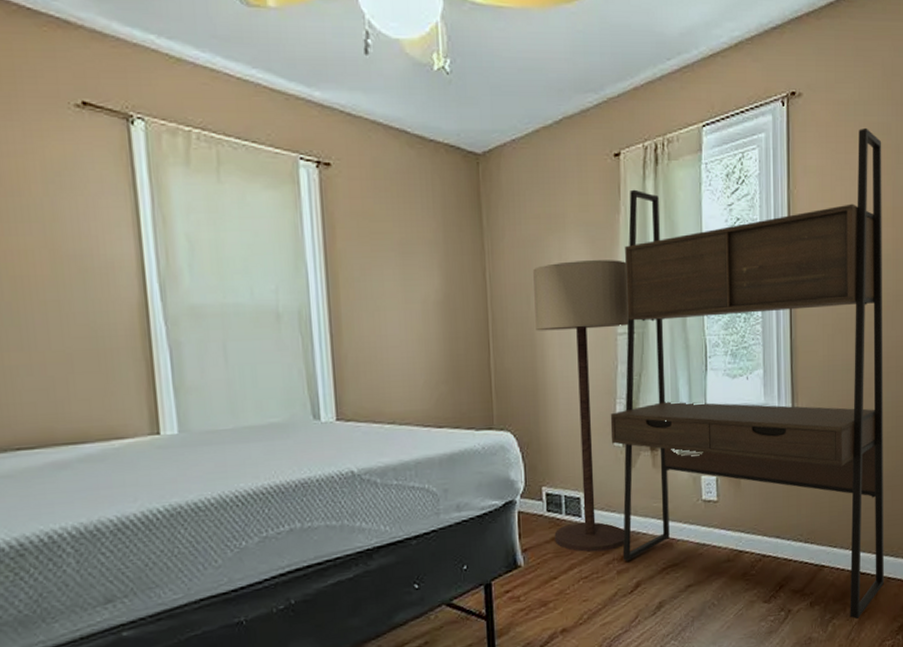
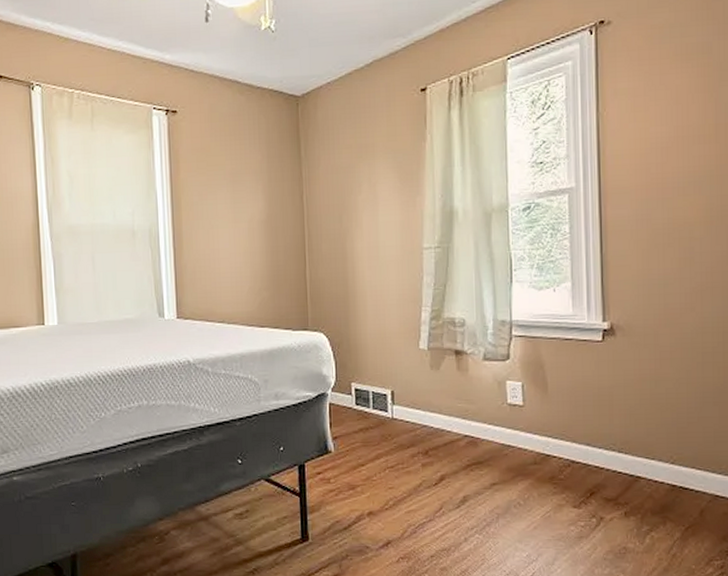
floor lamp: present [533,260,629,553] -> none [345,182,434,445]
desk: present [610,127,884,620] -> none [415,48,711,535]

